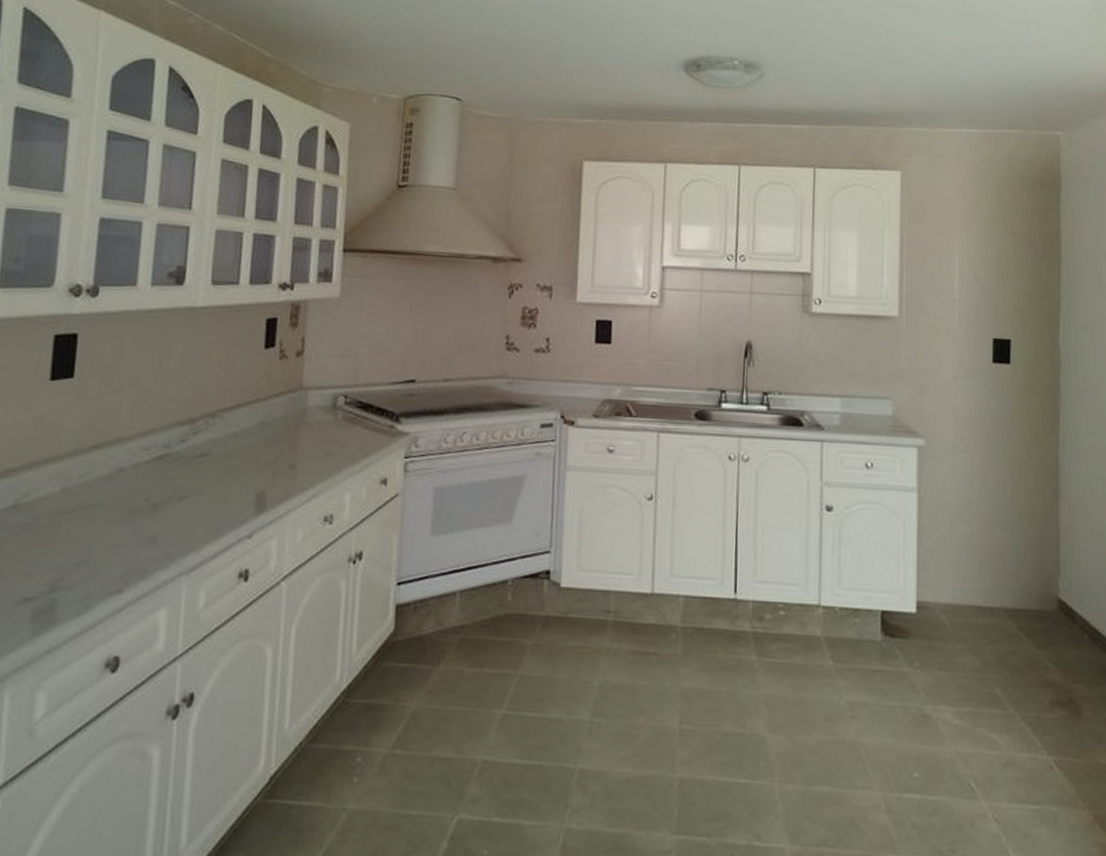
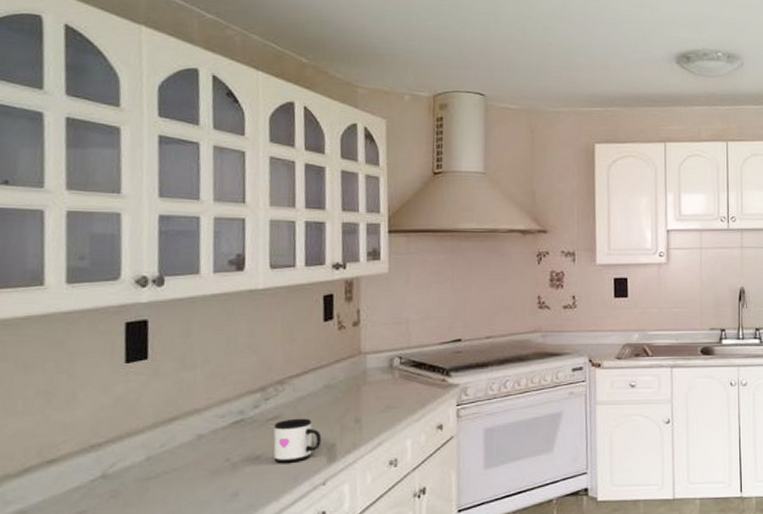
mug: none [197,457,252,509] -> present [273,418,322,463]

